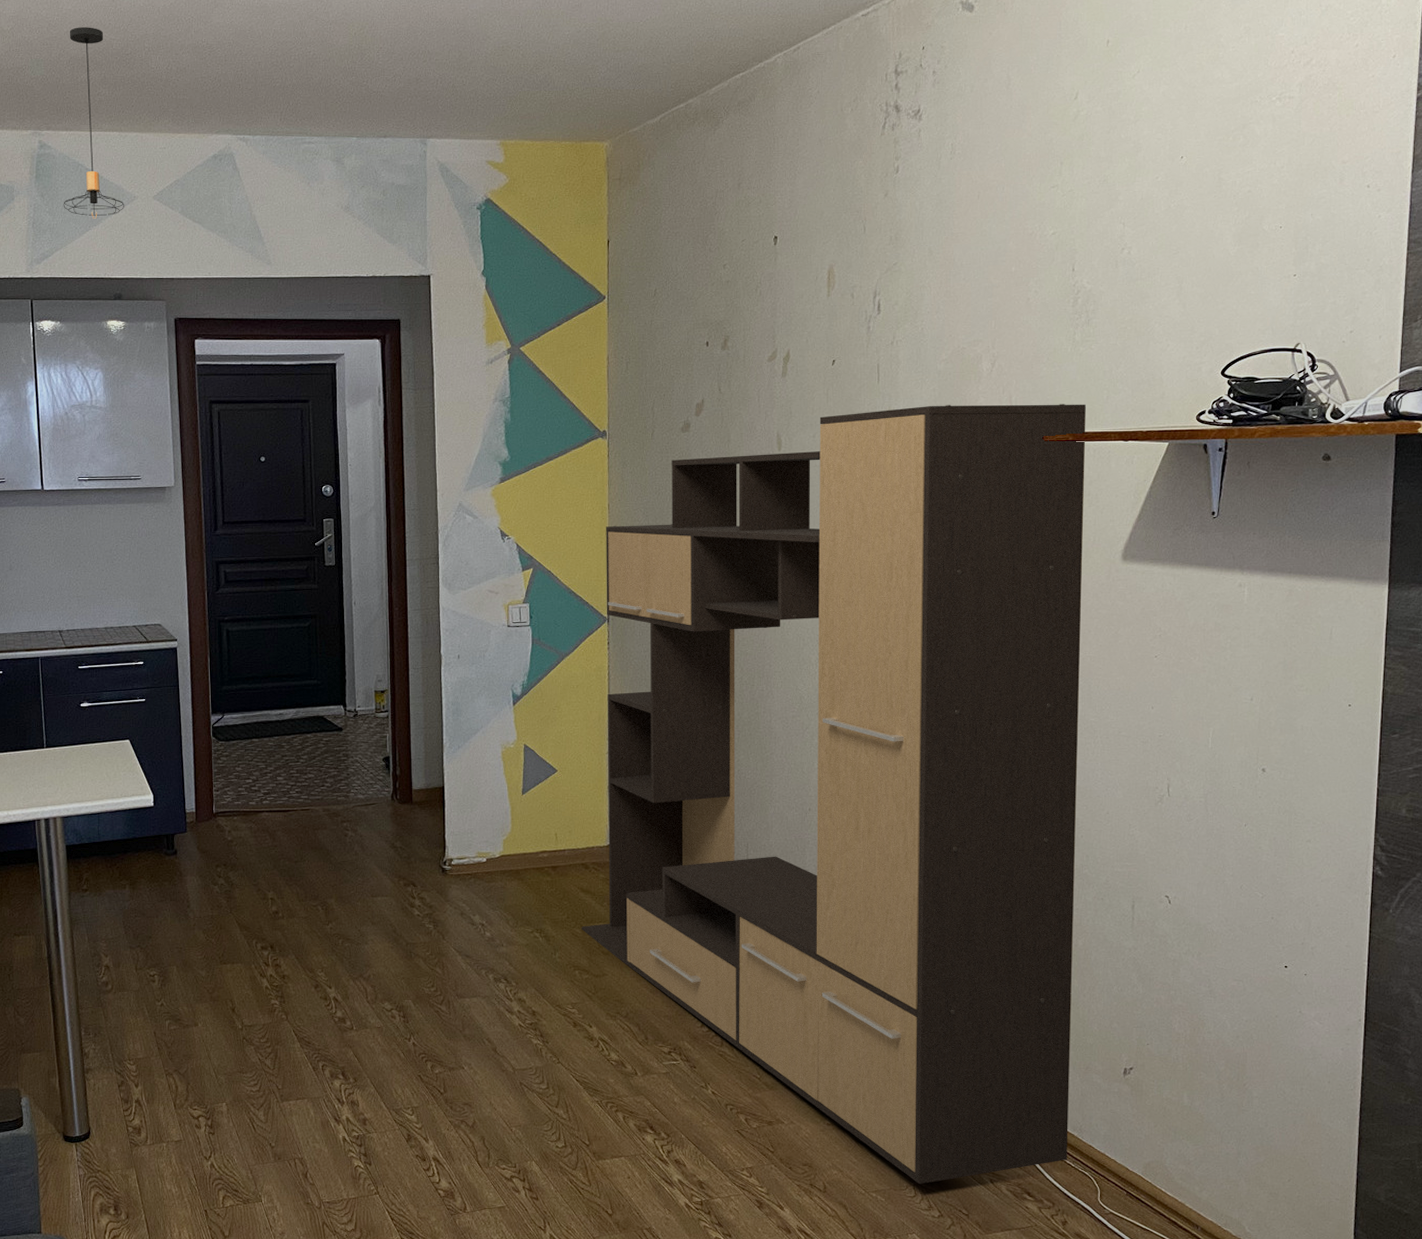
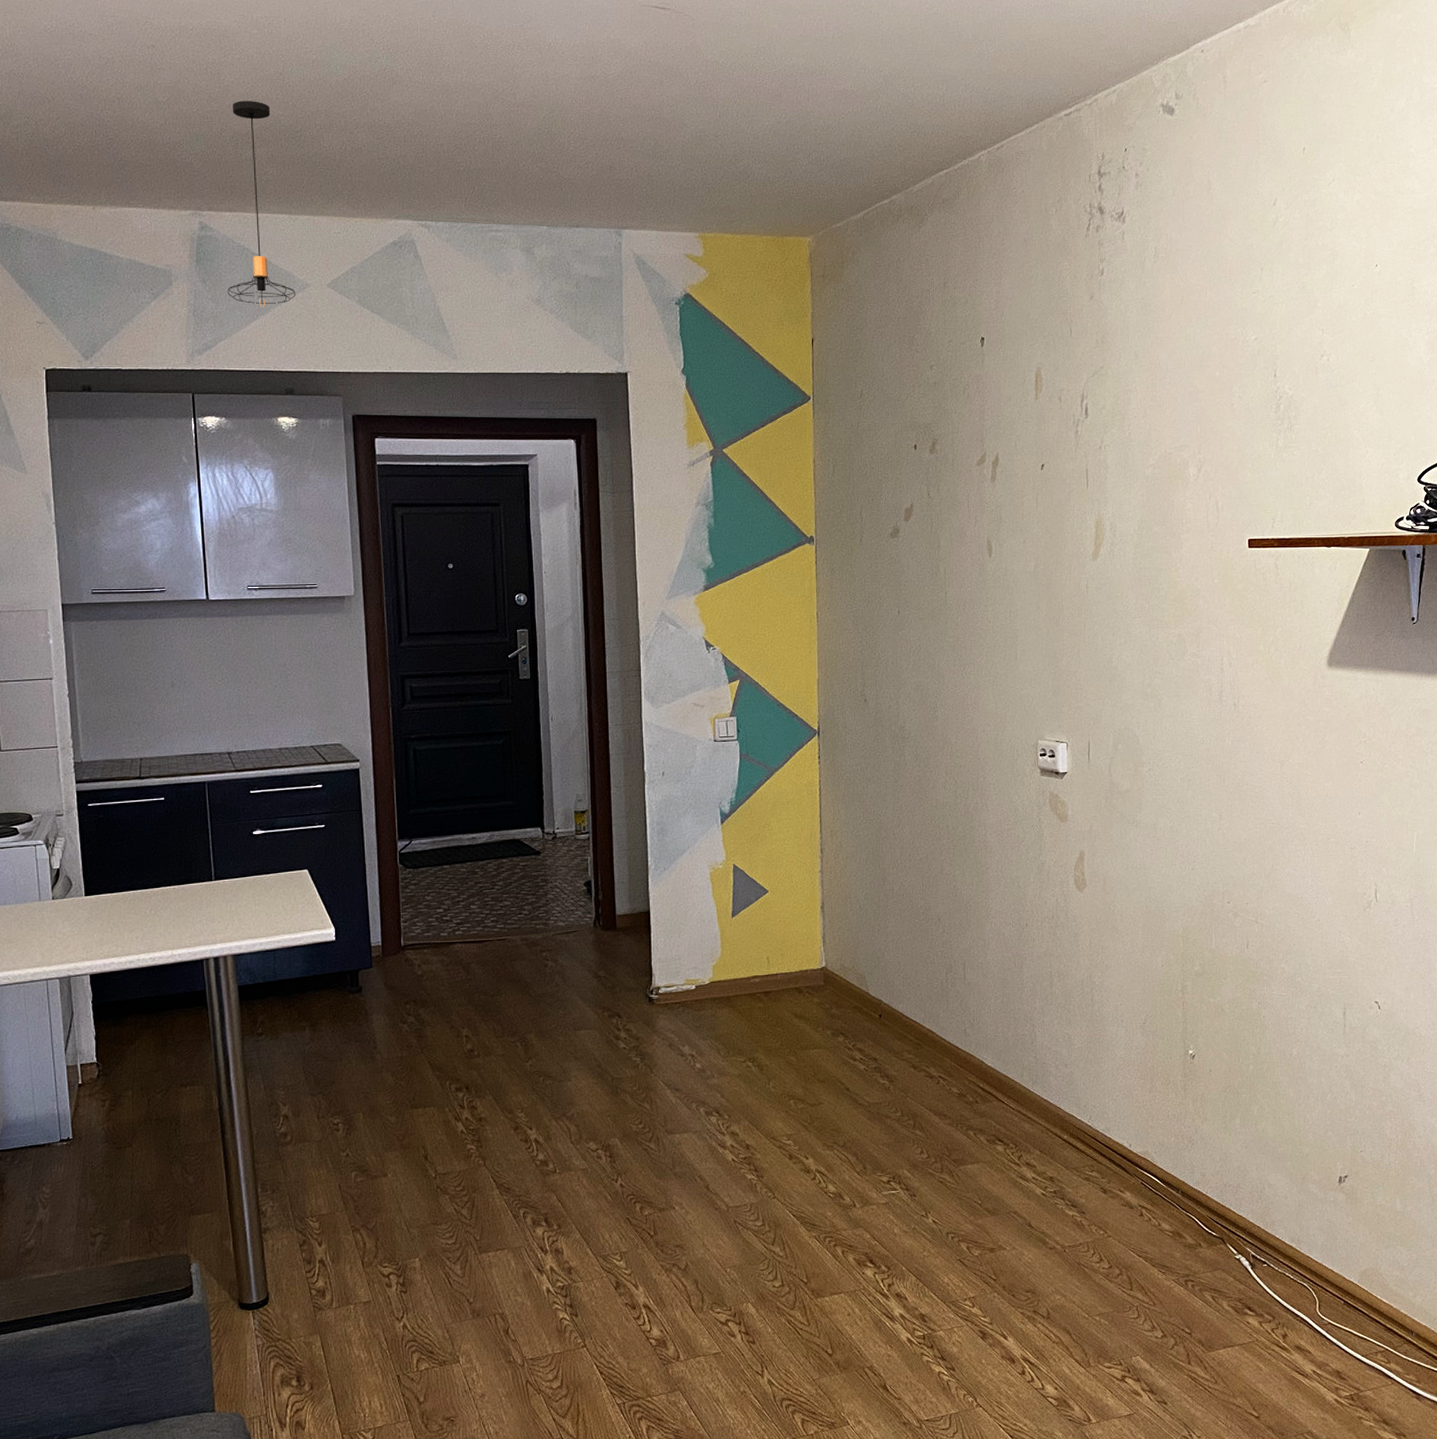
media console: present [581,404,1086,1185] -> none [795,510,1291,1305]

